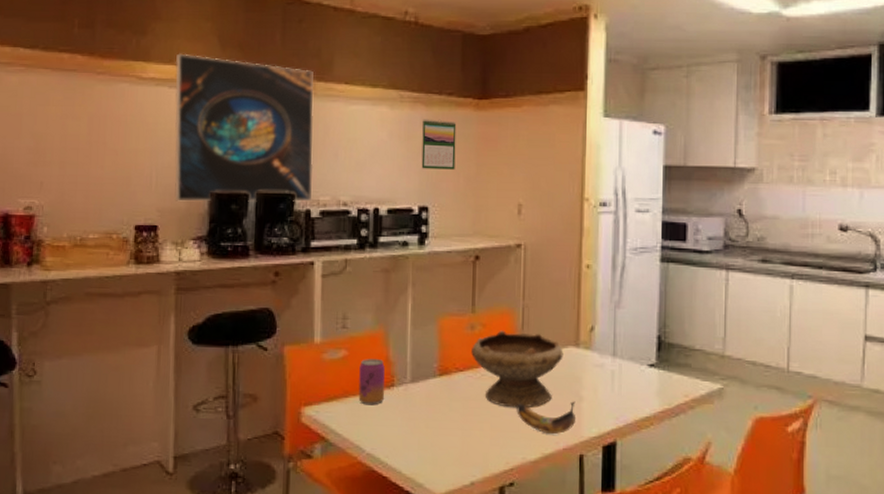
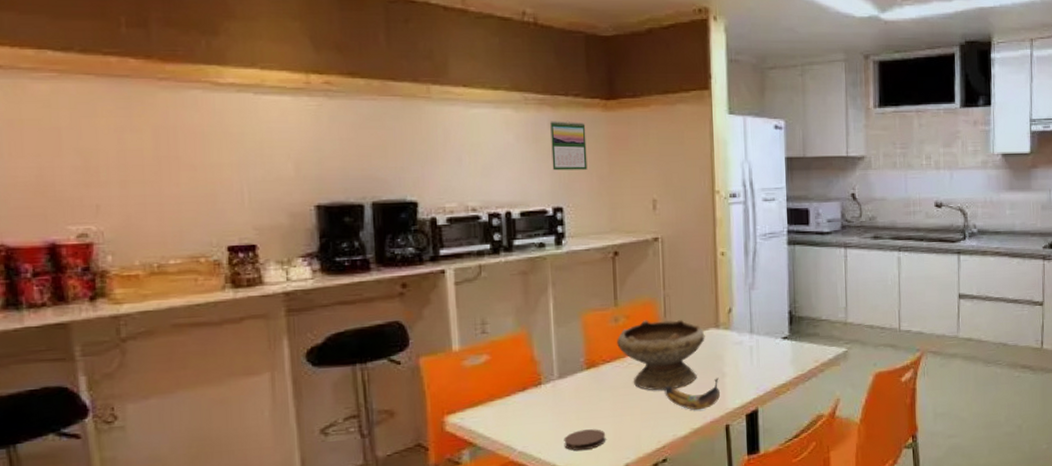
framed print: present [174,53,314,202] -> none [259,56,437,217]
beverage can: present [358,359,385,406] -> none [504,360,533,406]
coaster: none [411,439,454,462] -> present [564,429,606,451]

